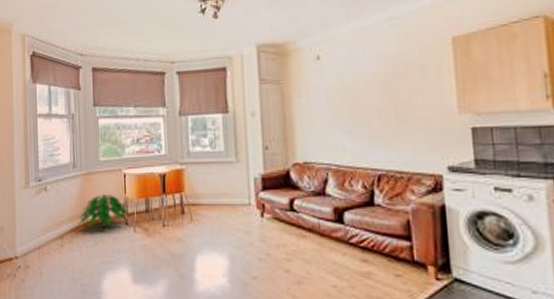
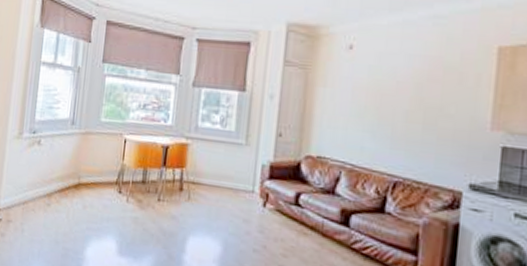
indoor plant: present [78,193,129,229] -> none [69,156,125,194]

